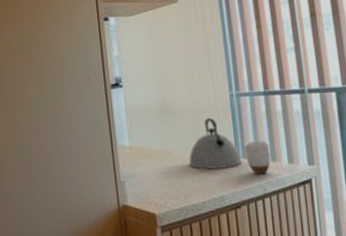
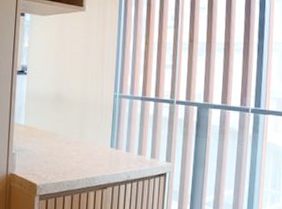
kettle: present [189,117,242,170] -> none [71,111,115,155]
mug: present [244,141,271,175] -> none [118,136,139,165]

